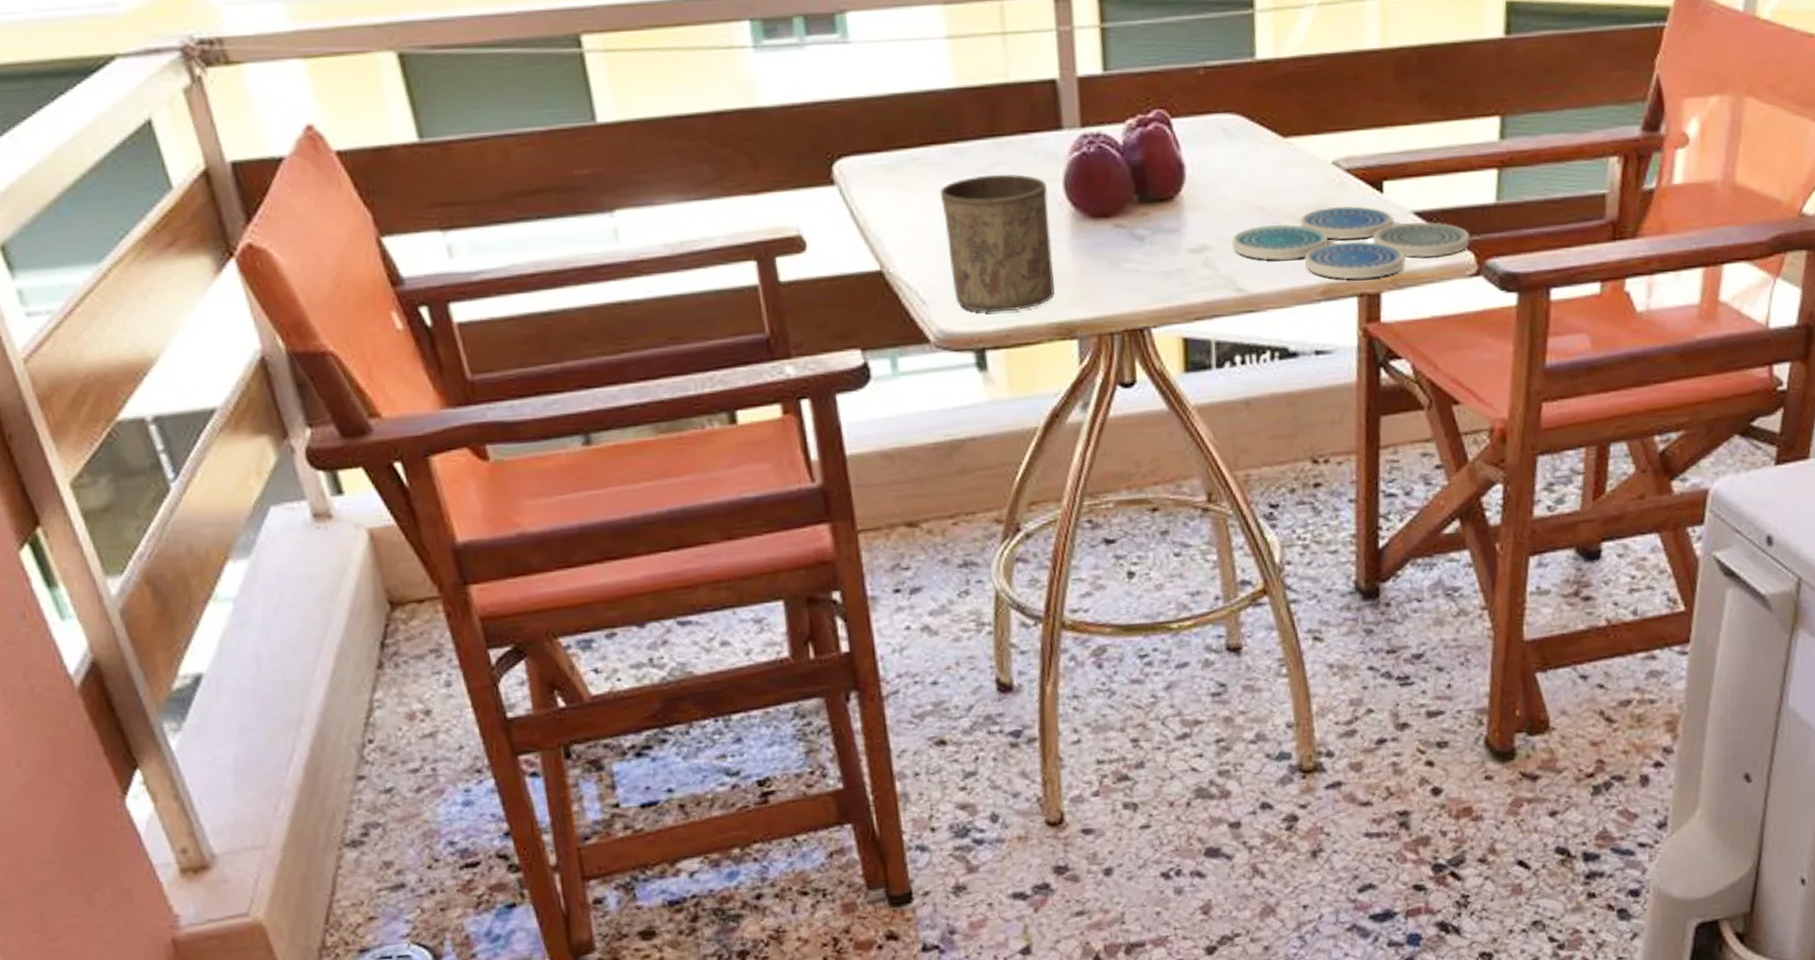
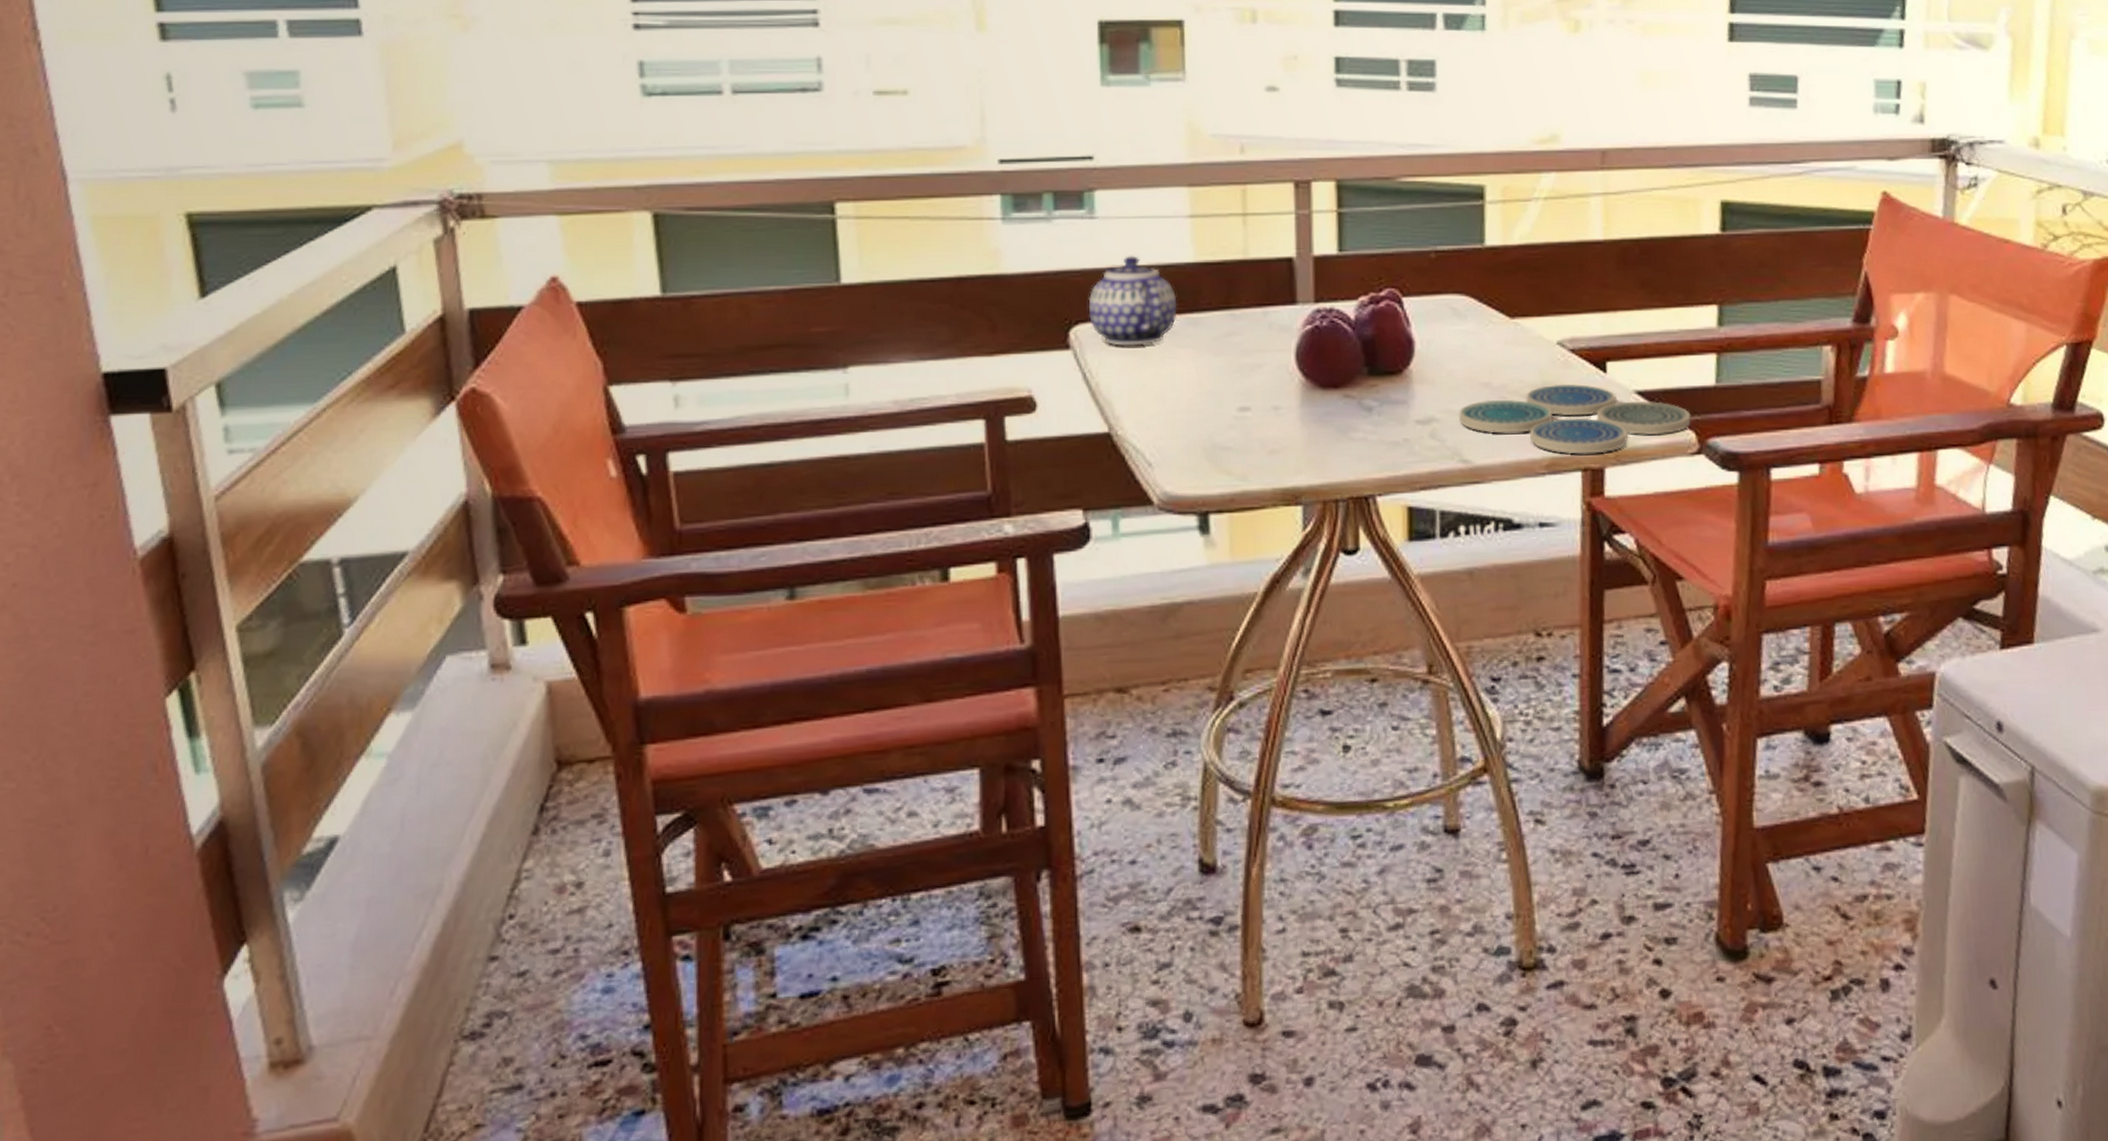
teapot: none [849,83,941,180] -> present [1088,256,1177,346]
cup: present [939,174,1056,313] -> none [1173,344,1282,477]

